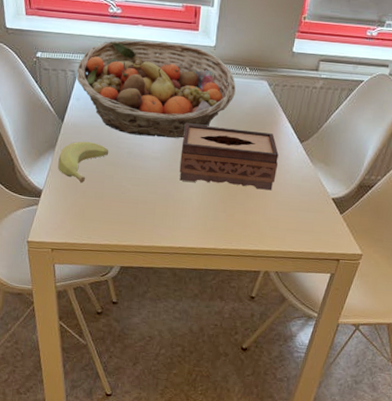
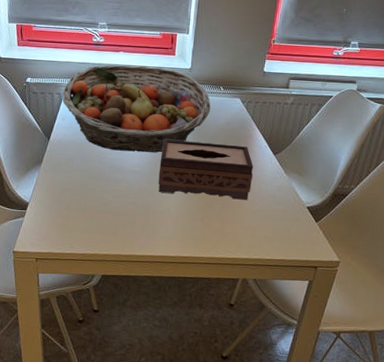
banana: present [58,141,109,183] -> none [43,157,92,196]

